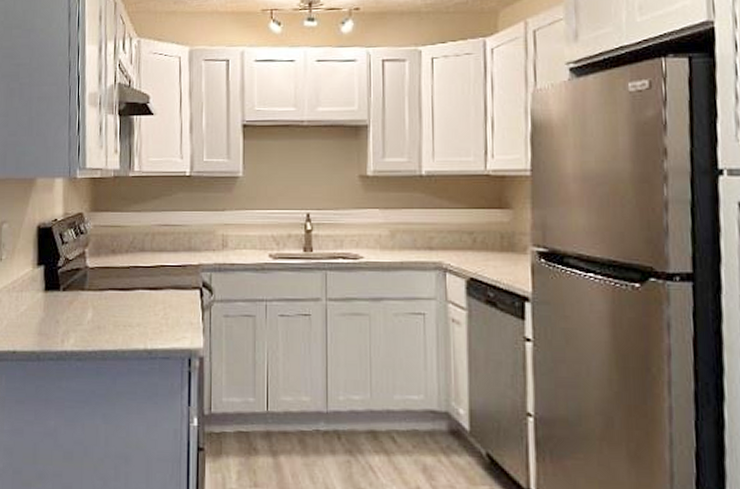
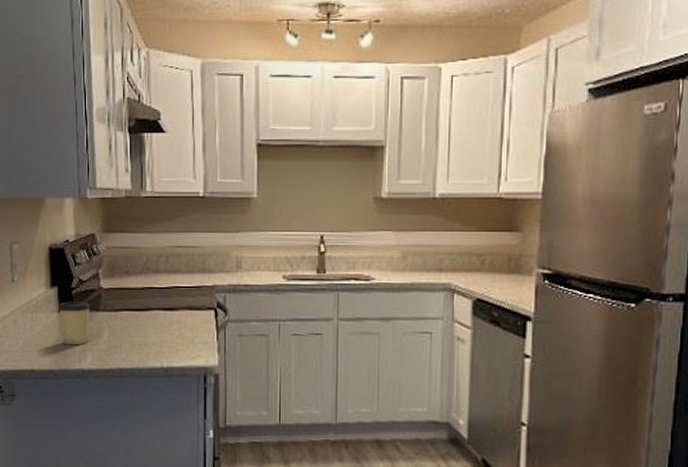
cup: none [44,280,75,326] -> present [59,301,90,346]

